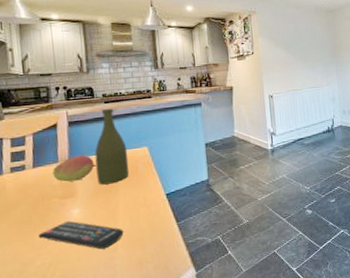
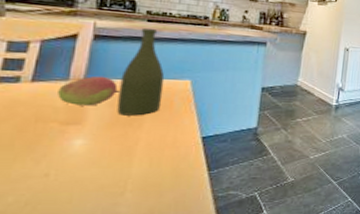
remote control: present [38,221,124,250] -> none [18,153,138,192]

